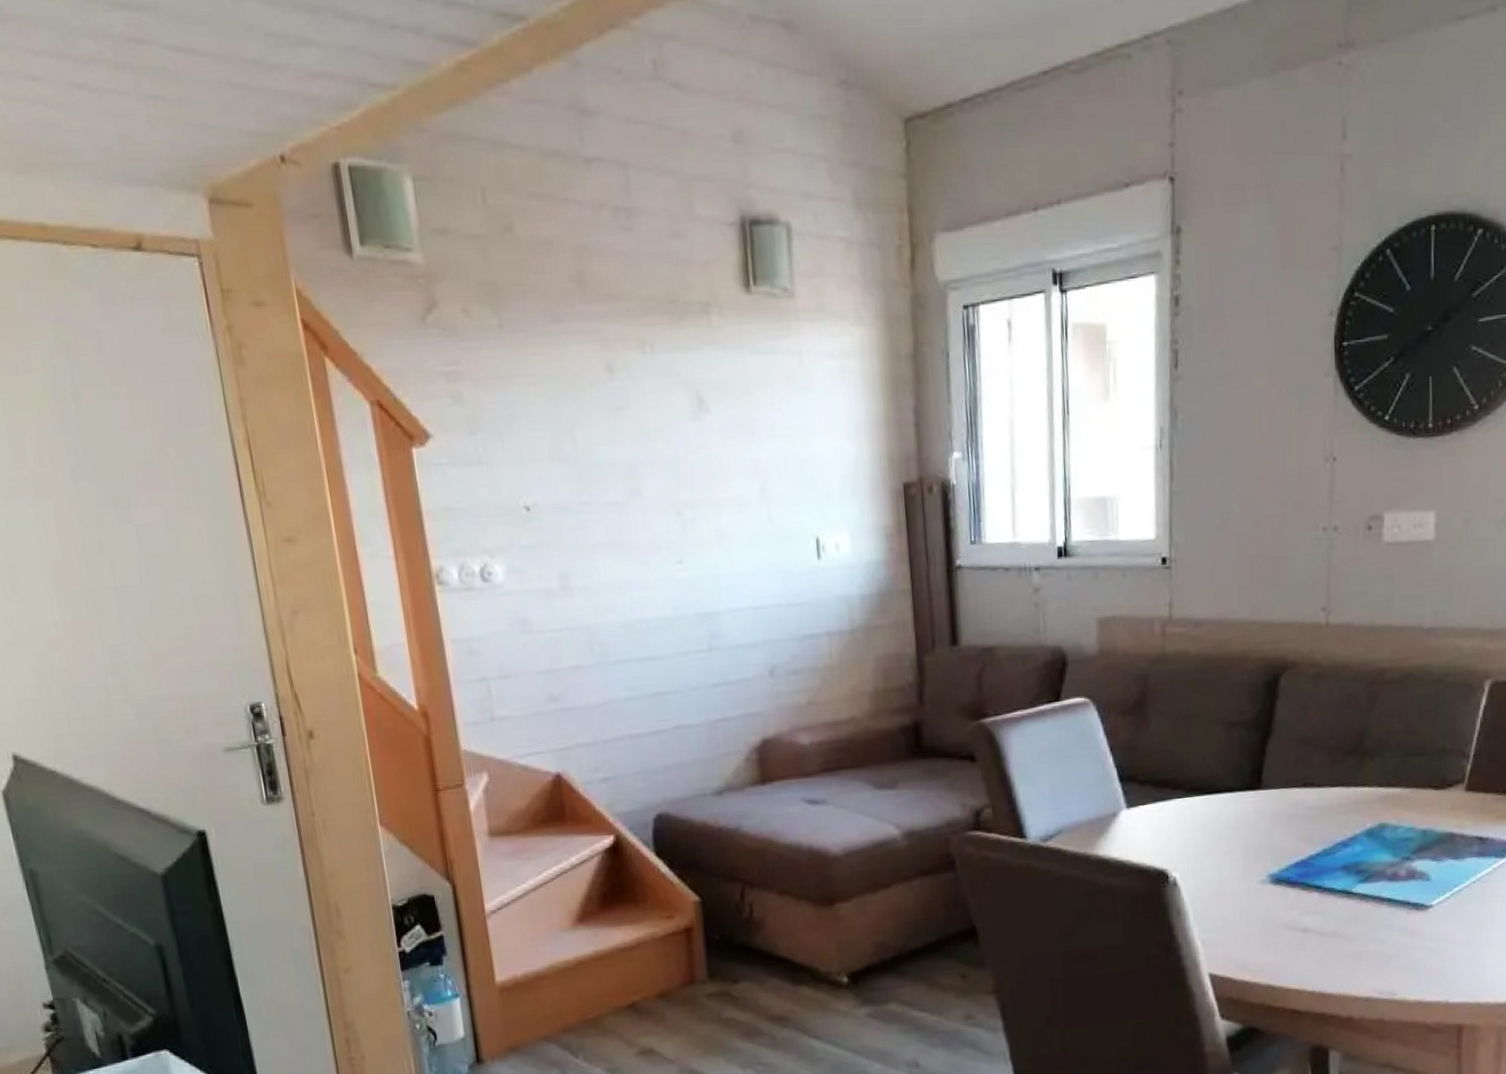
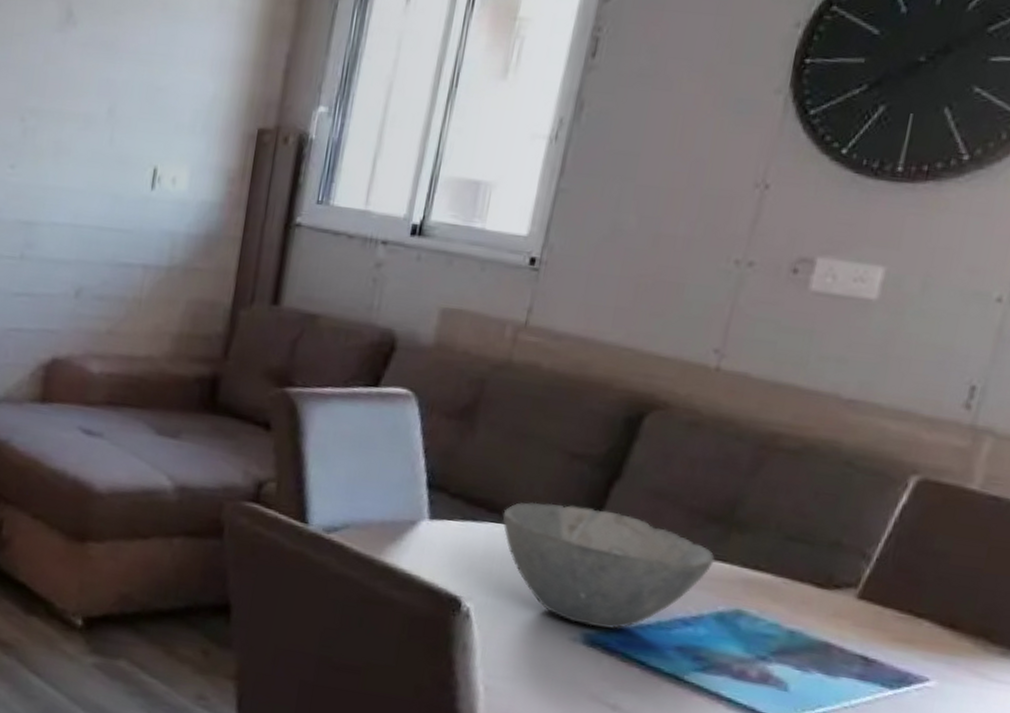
bowl: none [1185,765,1356,868] -> present [502,502,715,629]

